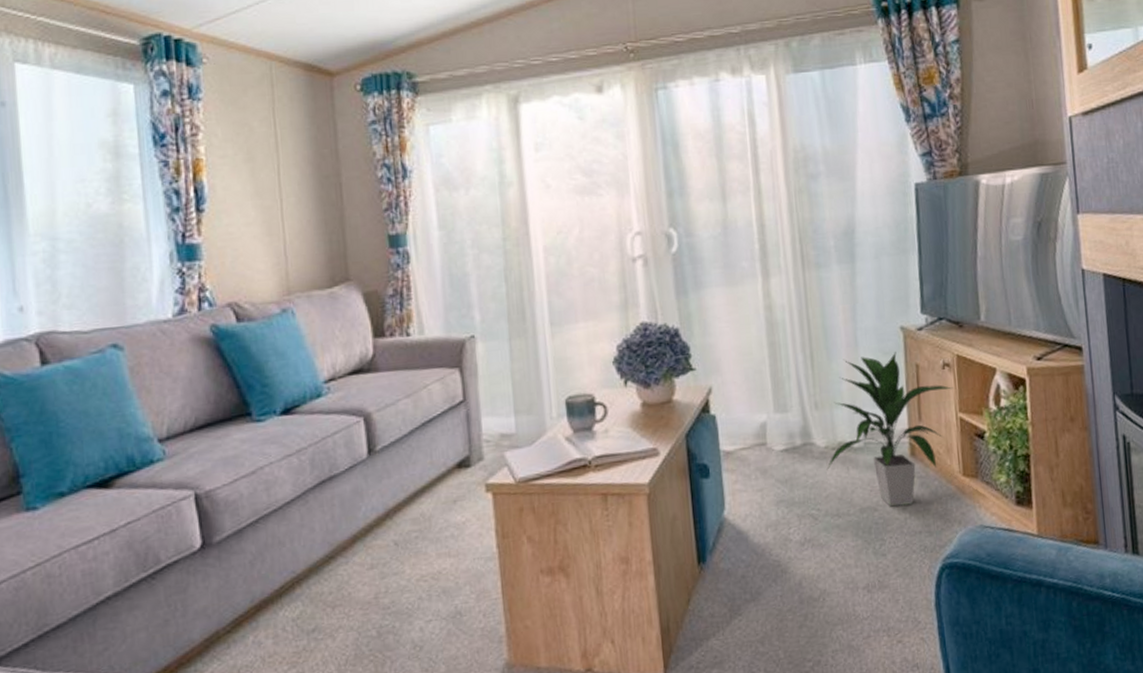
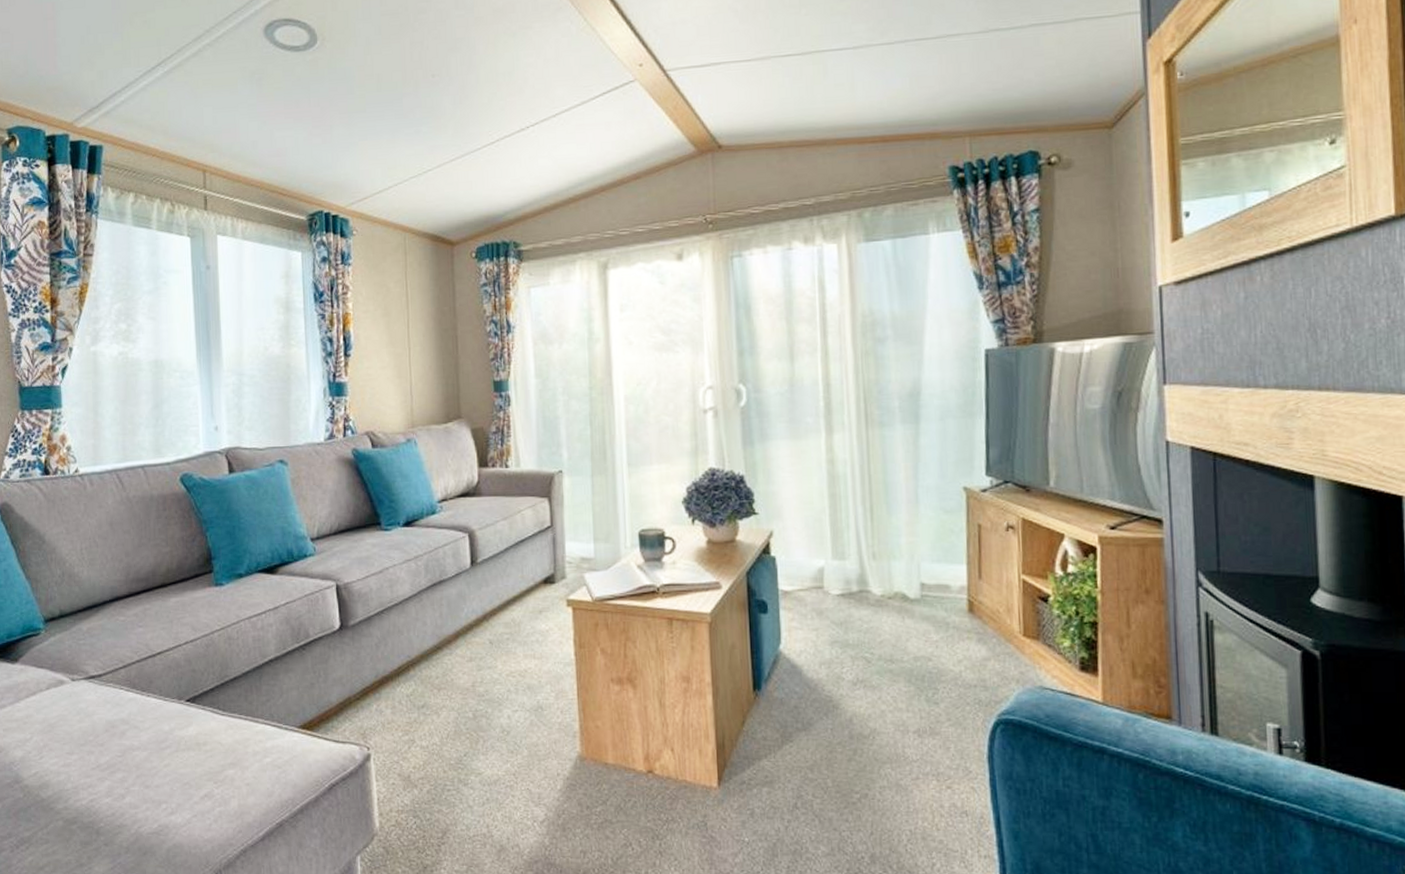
indoor plant: present [826,352,953,507] -> none [882,511,1017,659]

